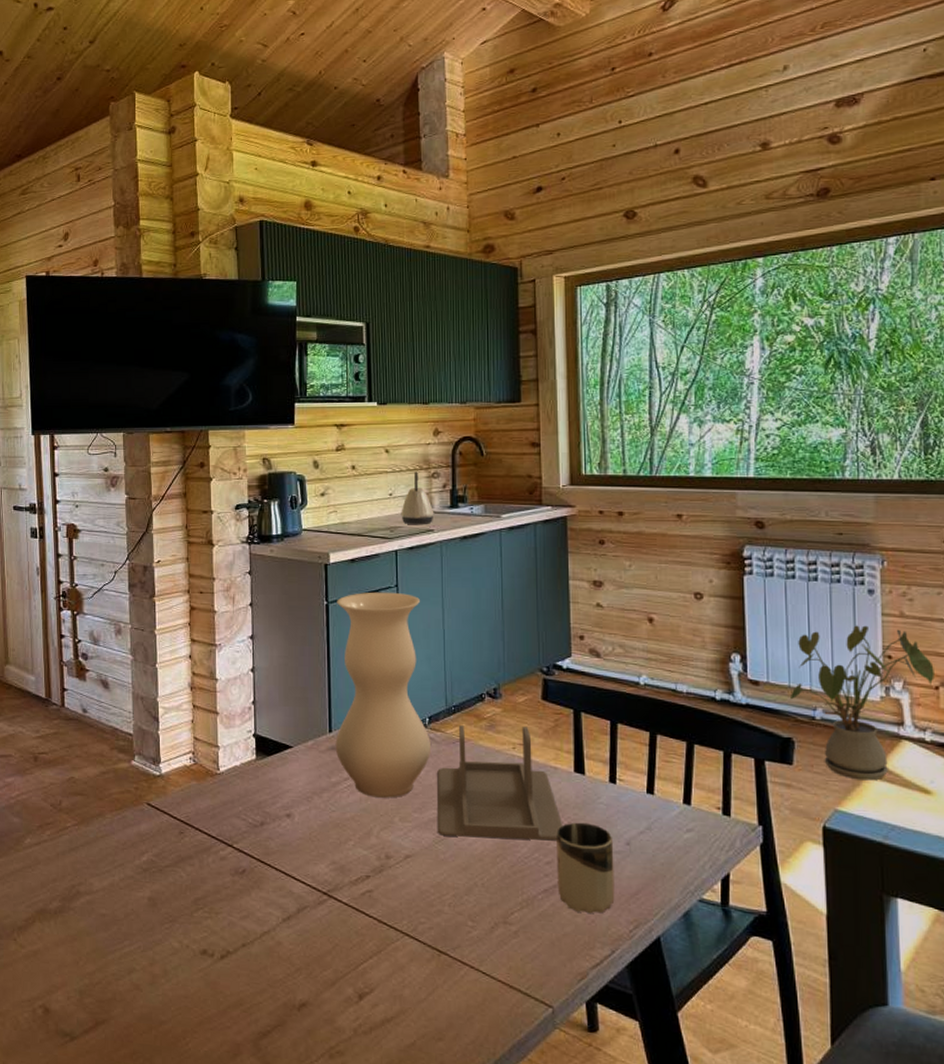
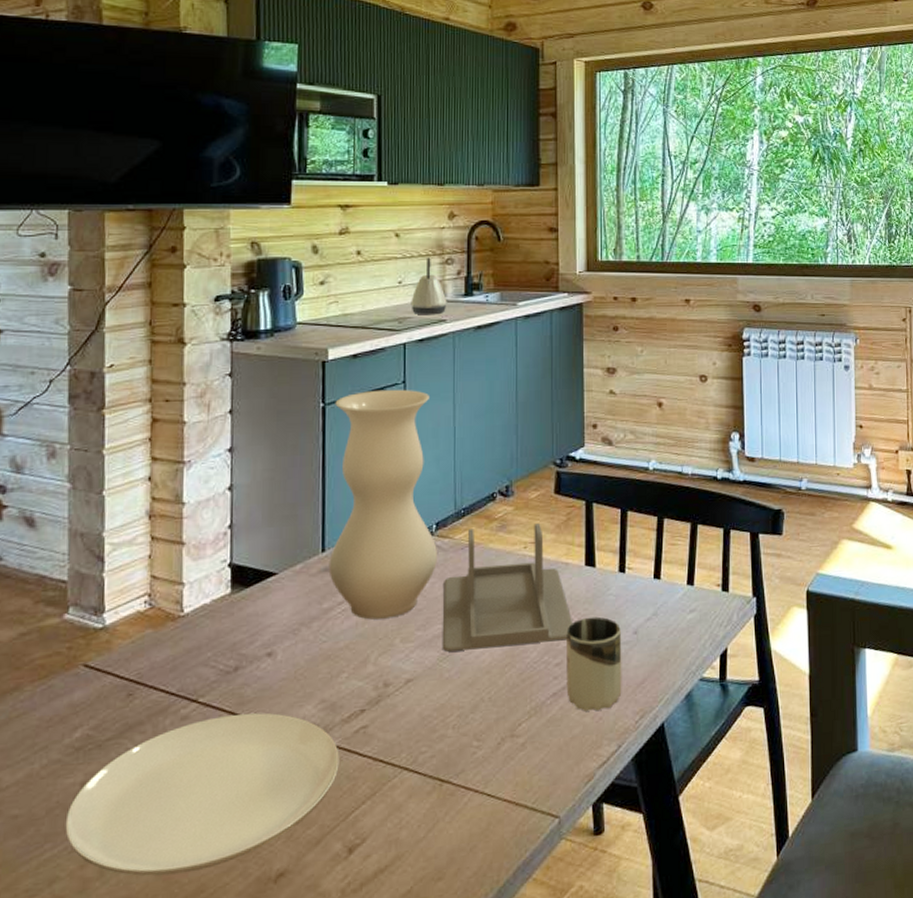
plate: none [138,862,349,987] -> present [65,712,340,876]
house plant: present [789,625,934,781] -> none [780,399,895,543]

